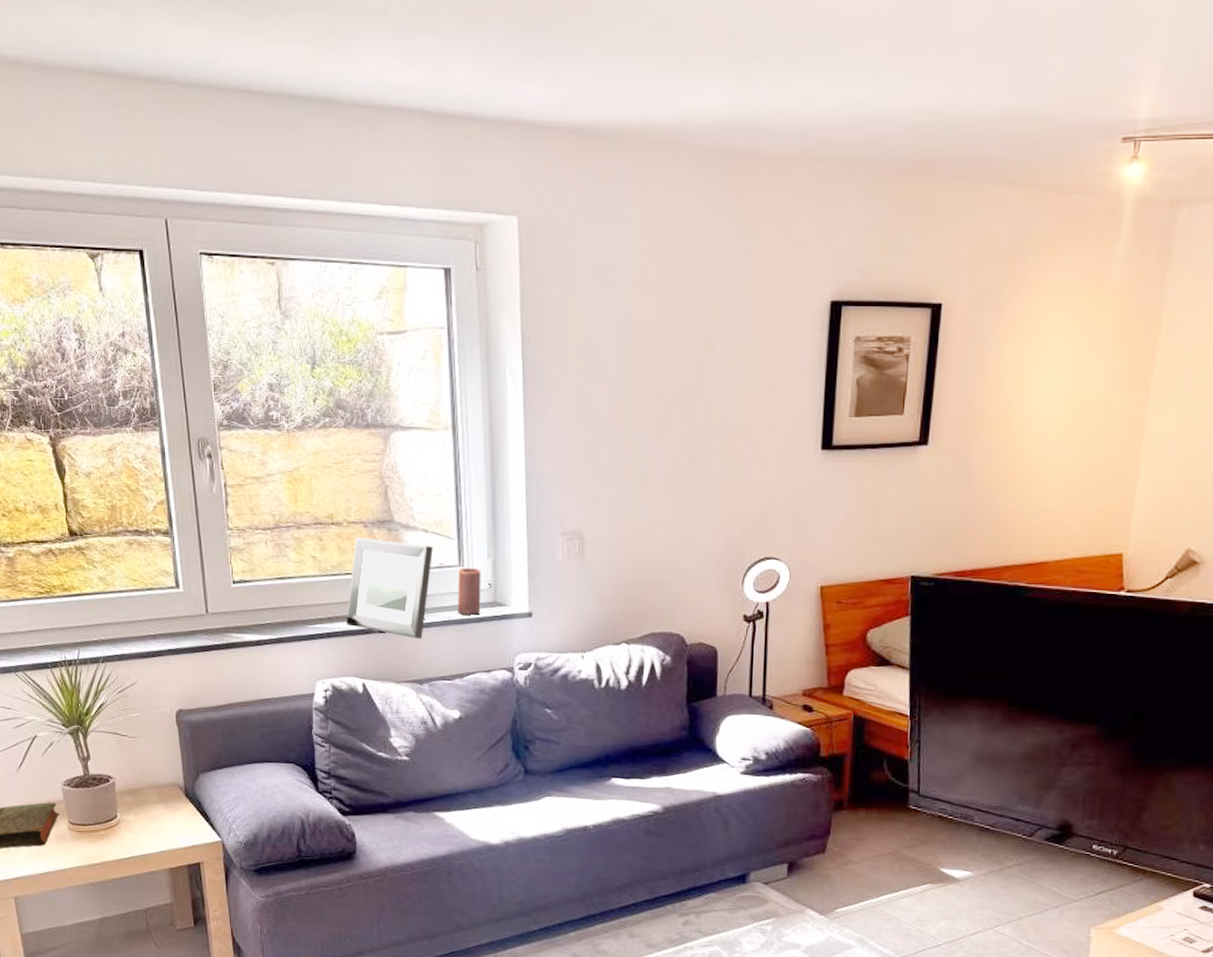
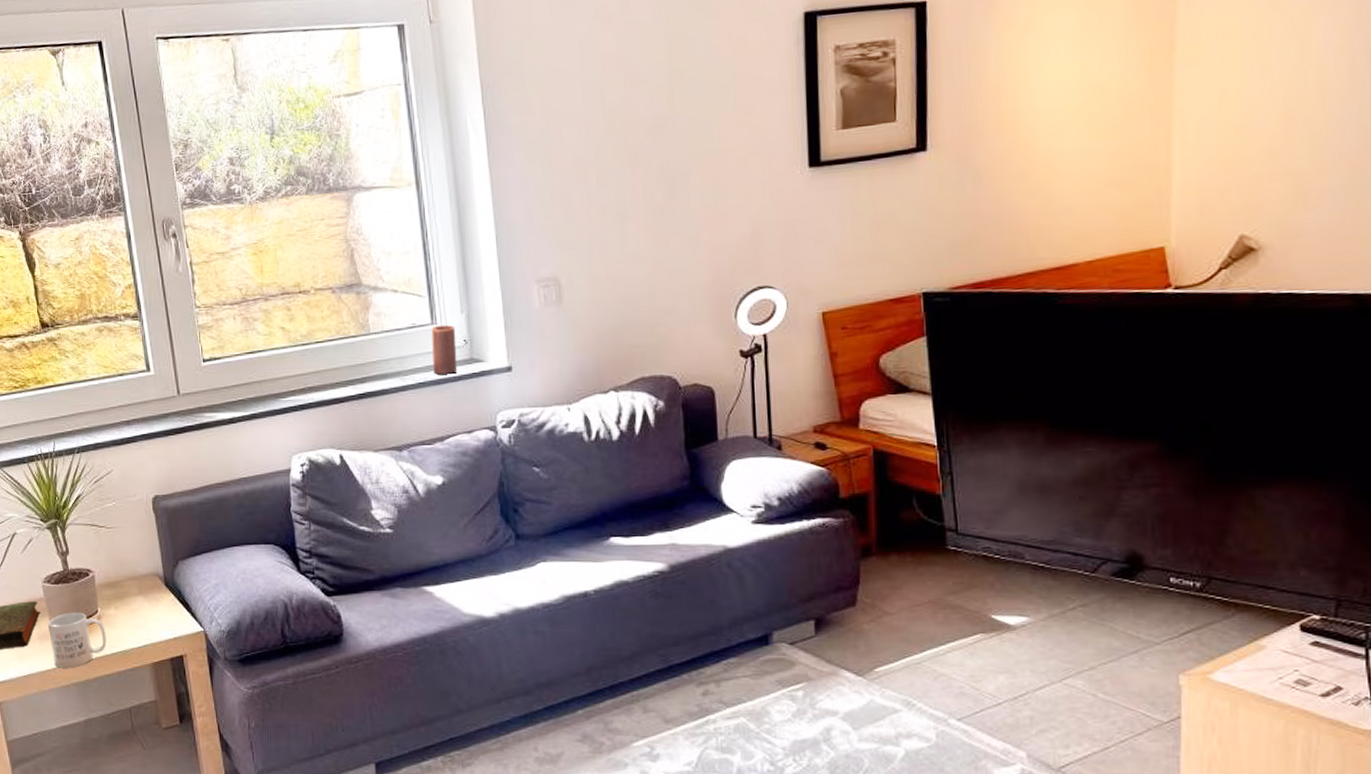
mug: none [67,815,125,869] -> present [48,612,107,668]
picture frame: present [346,538,433,639] -> none [319,303,404,404]

